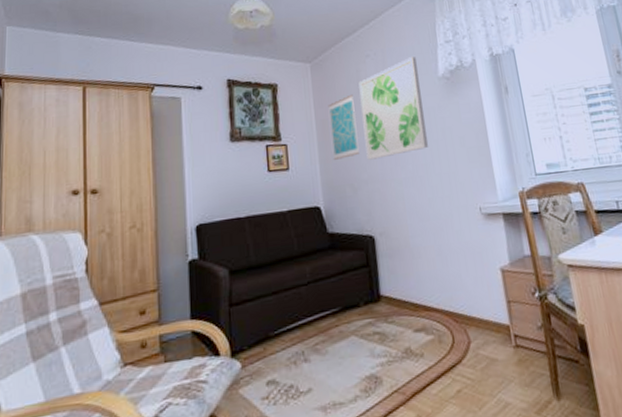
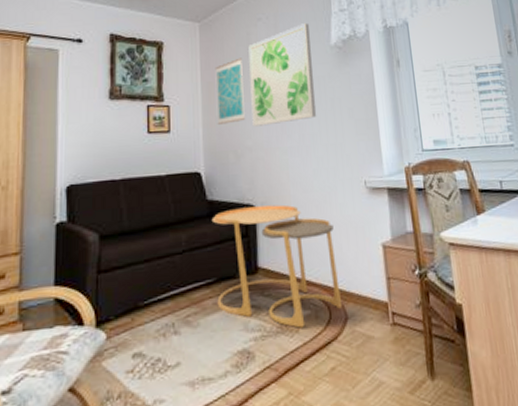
side table: none [333,234,464,353] -> present [211,204,341,328]

